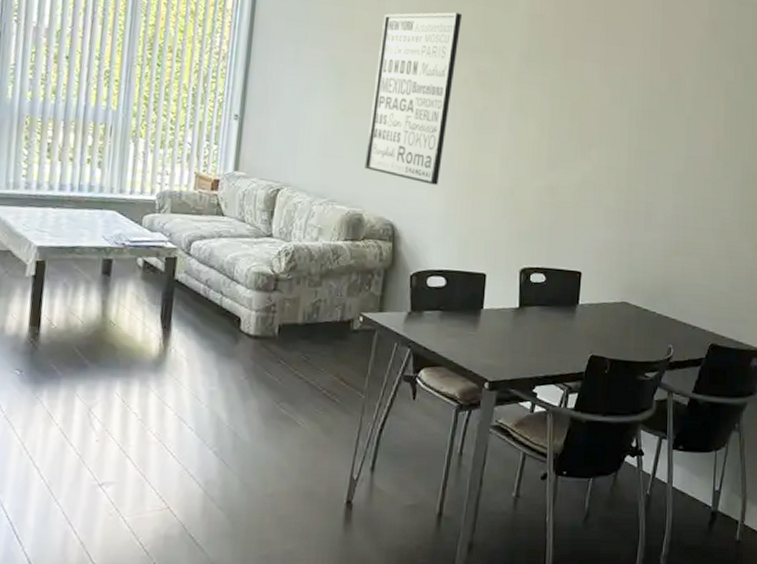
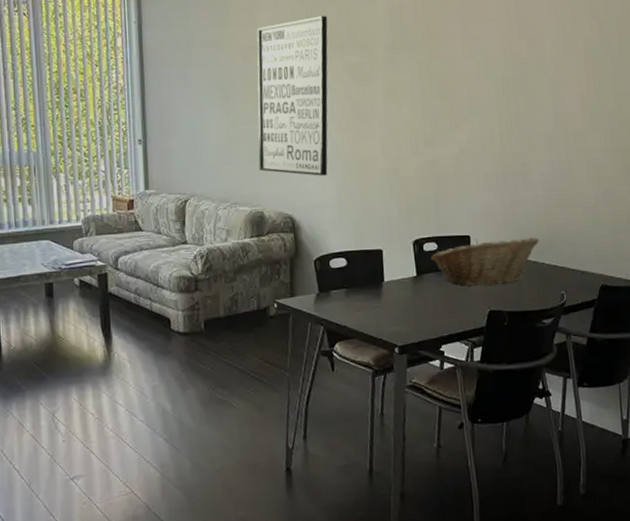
fruit basket: none [536,276,654,330] -> present [430,237,540,286]

